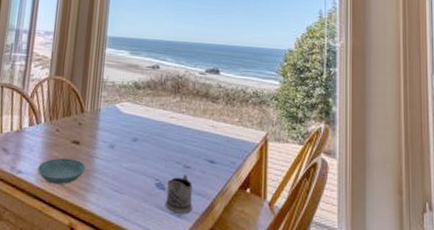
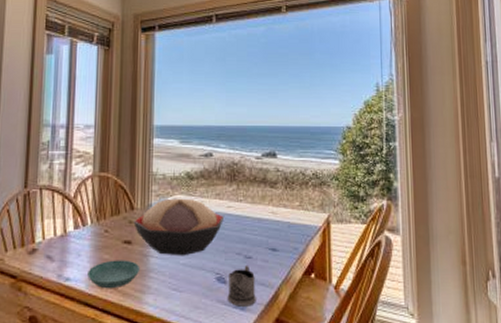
decorative bowl: none [82,105,167,160] -> present [133,198,225,256]

